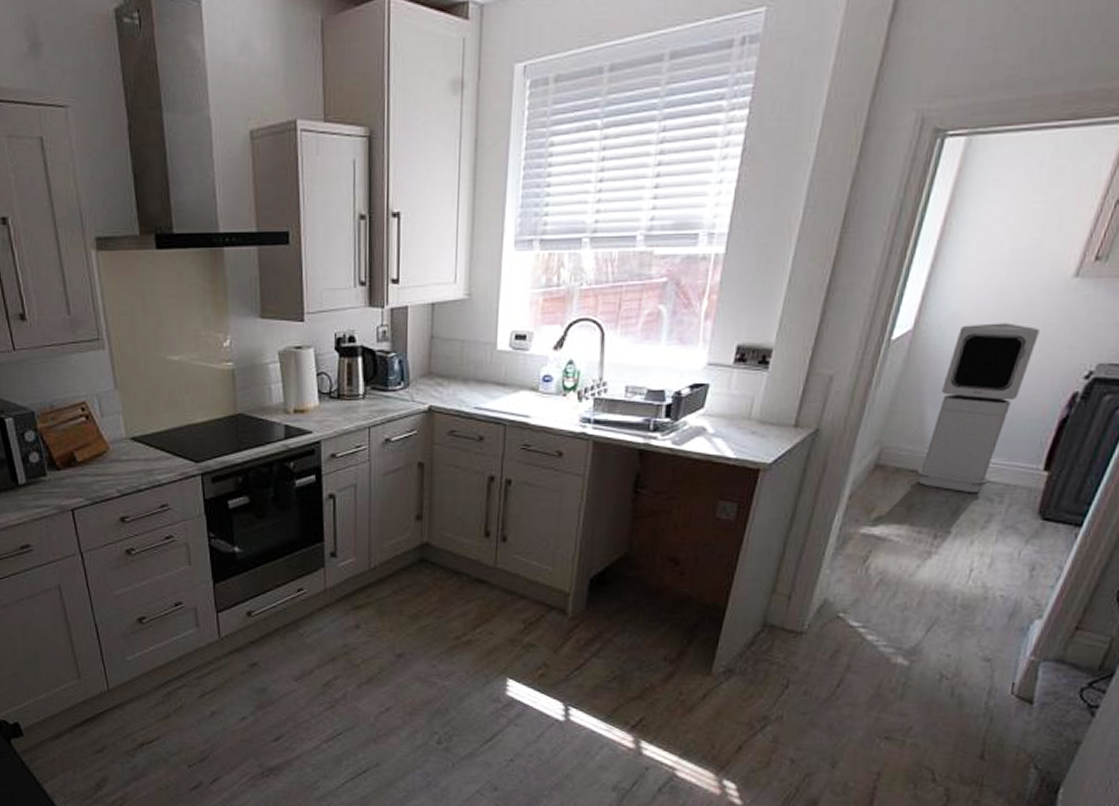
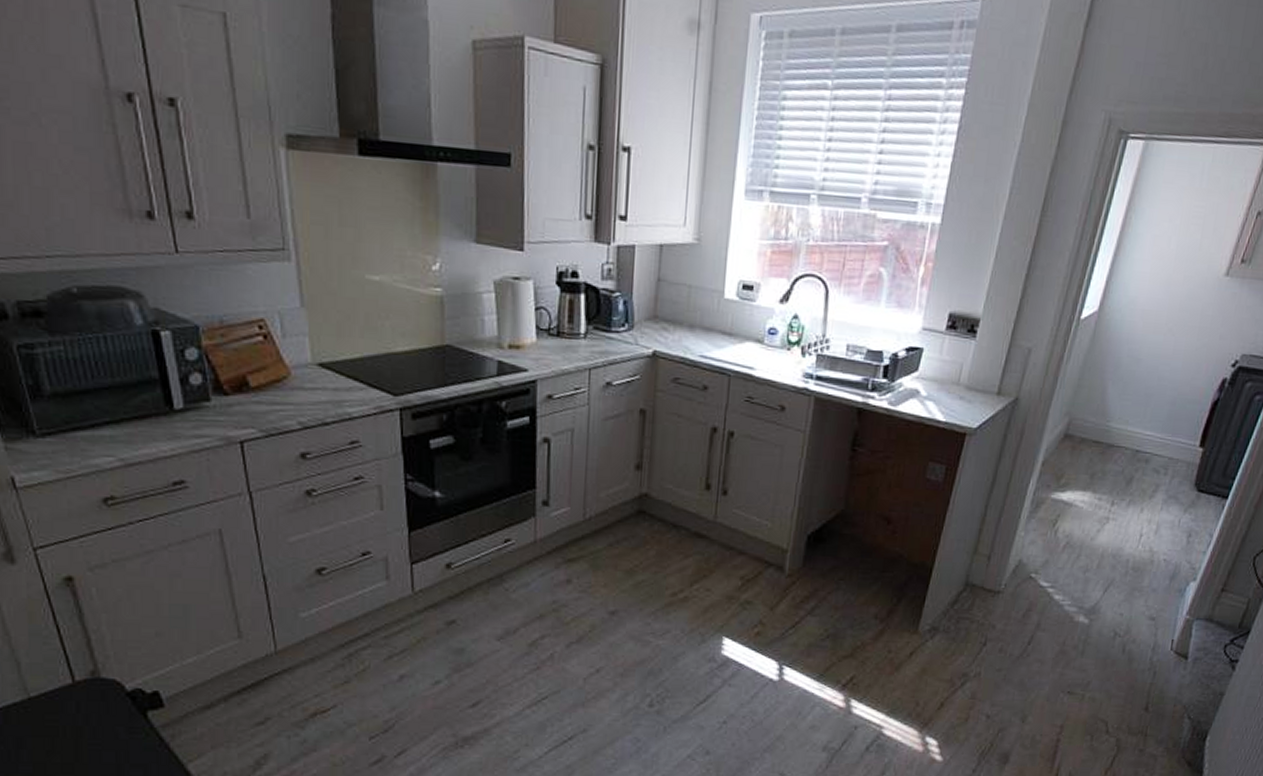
air purifier: present [917,323,1040,494] -> none [1099,310,1198,465]

